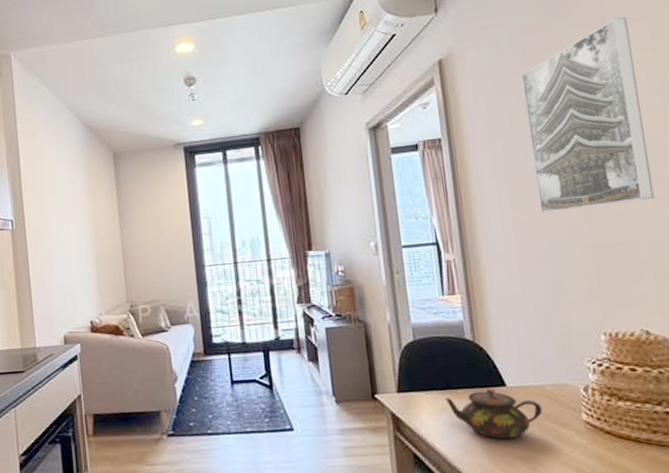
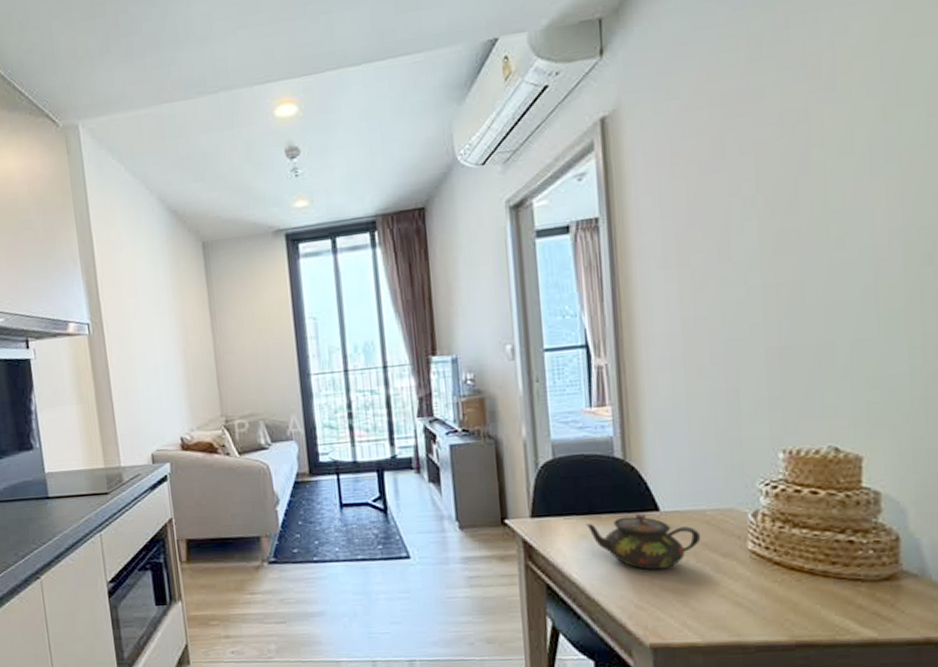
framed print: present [521,17,655,213] -> none [705,54,863,308]

